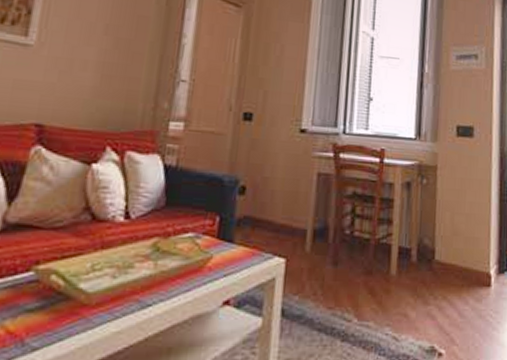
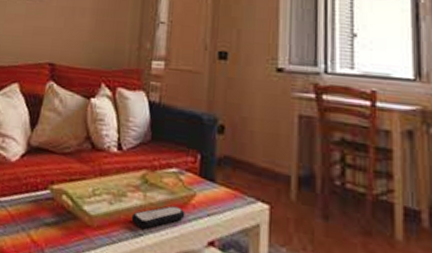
remote control: none [138,271,200,298] -> present [131,205,185,229]

